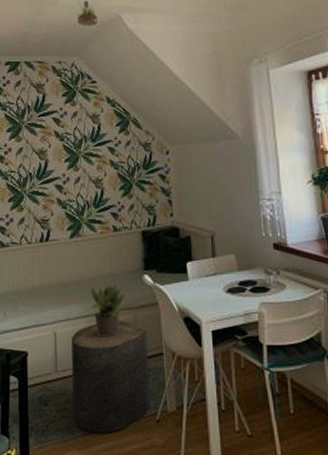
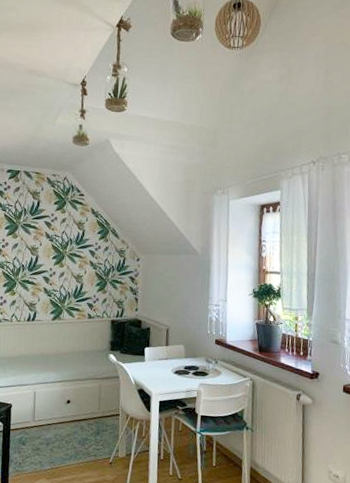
stool: present [72,320,151,433] -> none [44,387,109,469]
potted plant: present [90,282,127,337] -> none [64,357,95,399]

